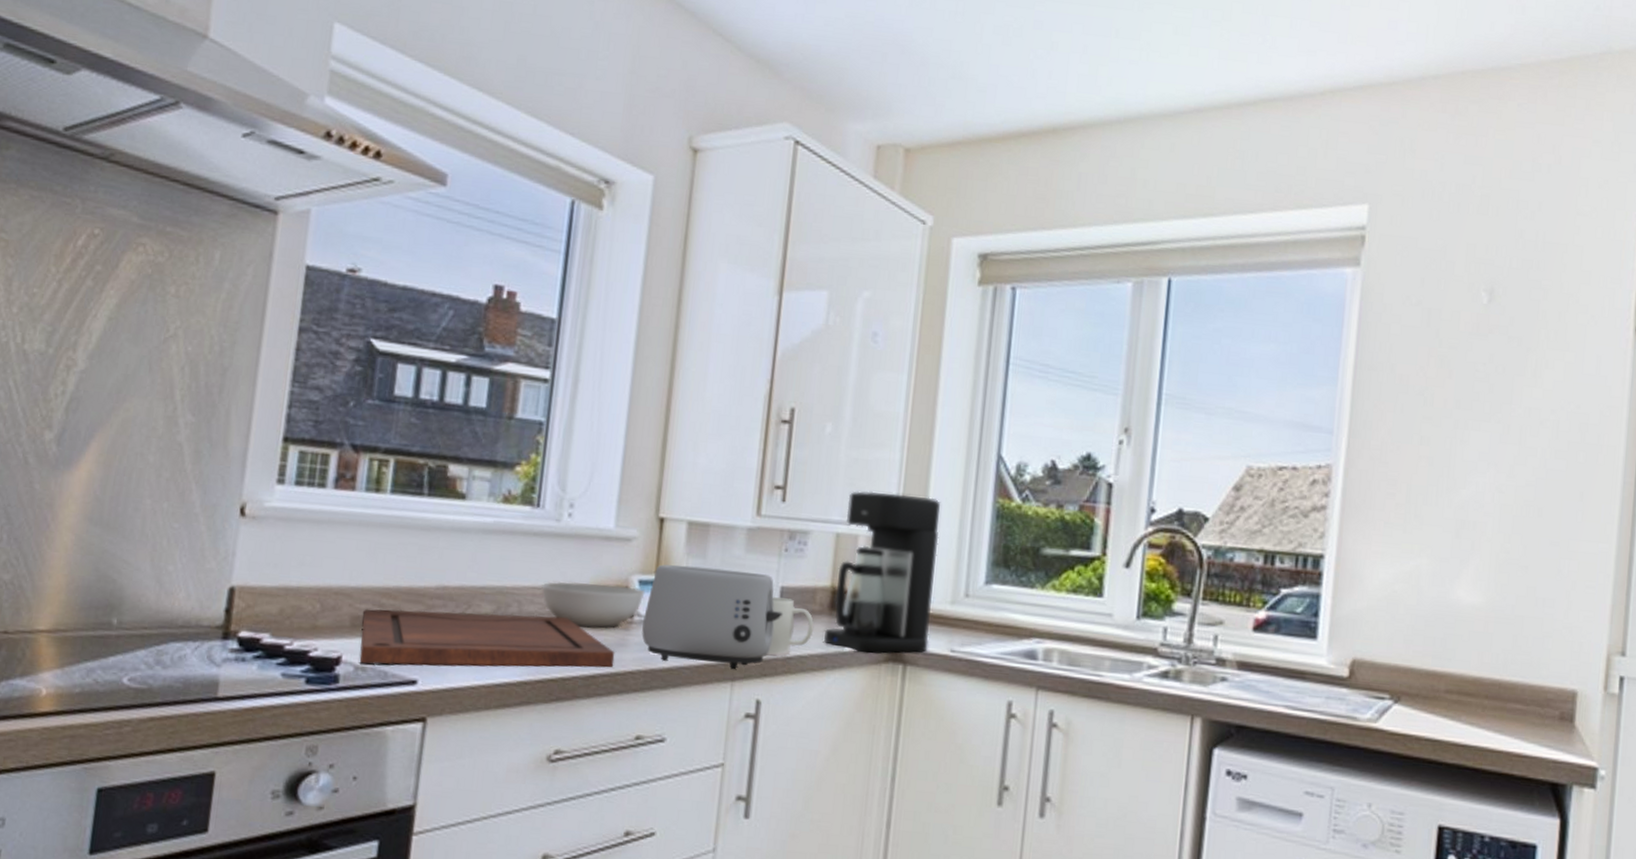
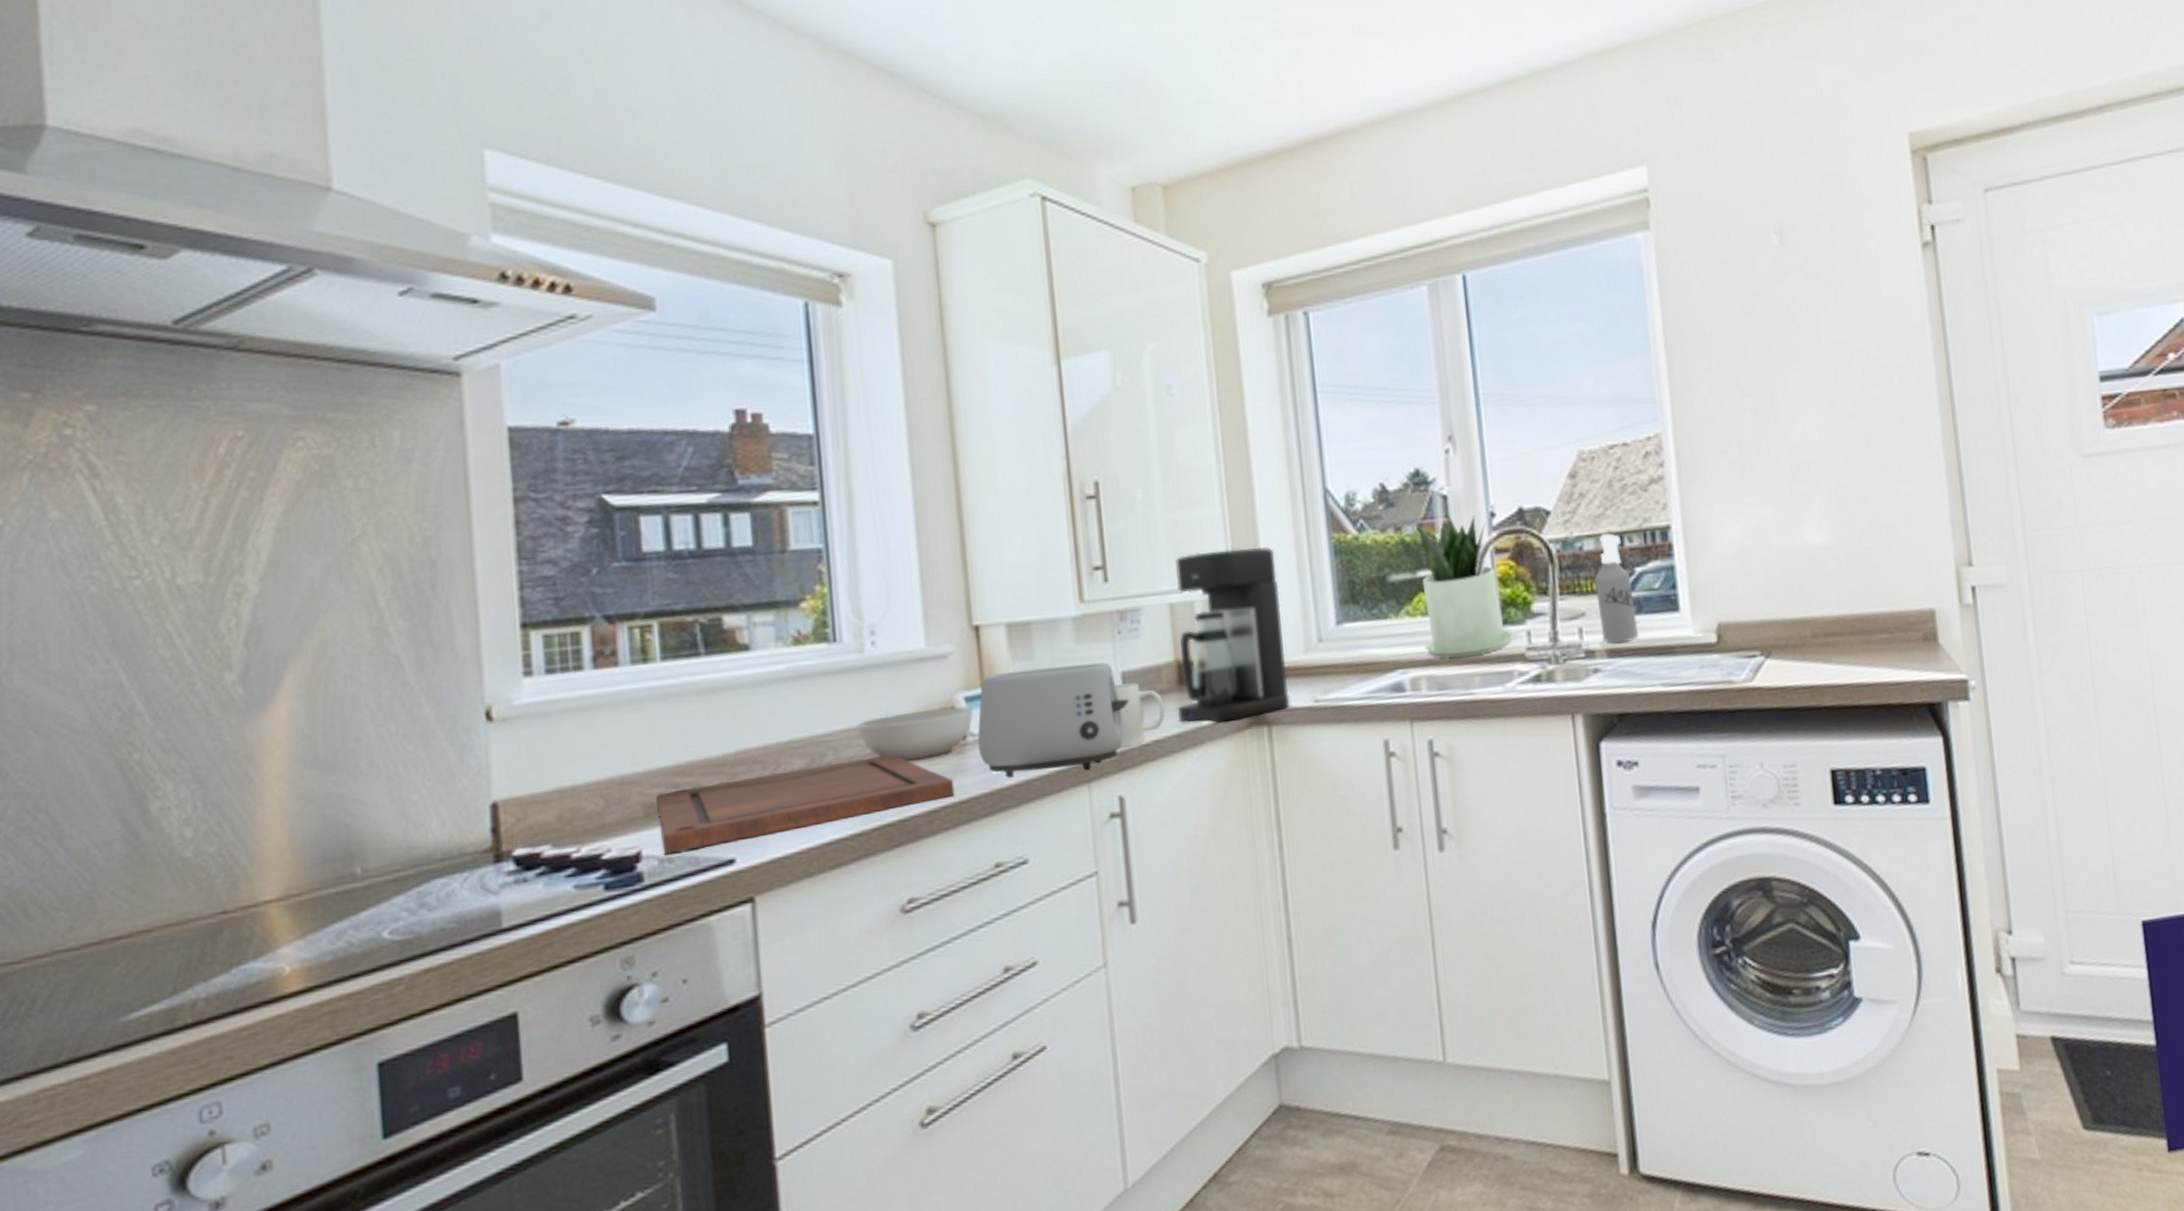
planter: none [1063,504,1150,641] -> present [1415,515,1513,658]
spray bottle: none [1236,550,1275,658] -> present [1594,533,1638,643]

